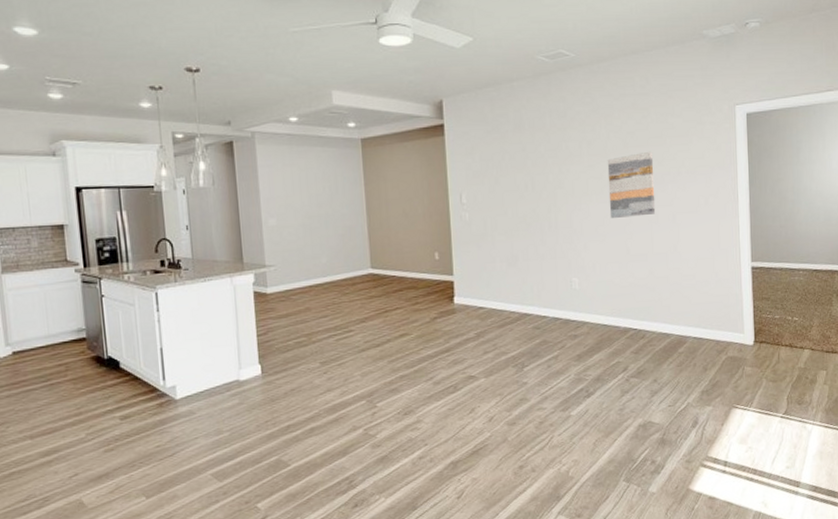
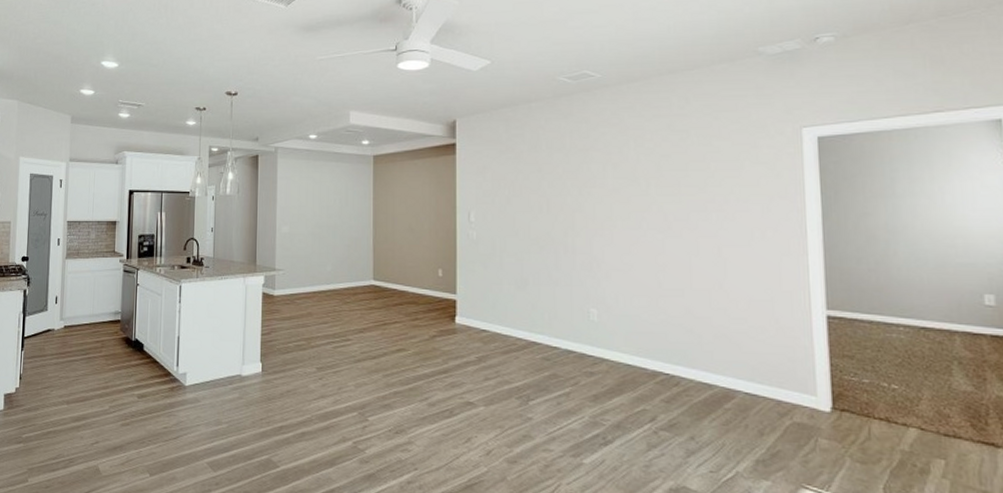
wall art: present [607,151,656,218] -> none [636,176,696,247]

